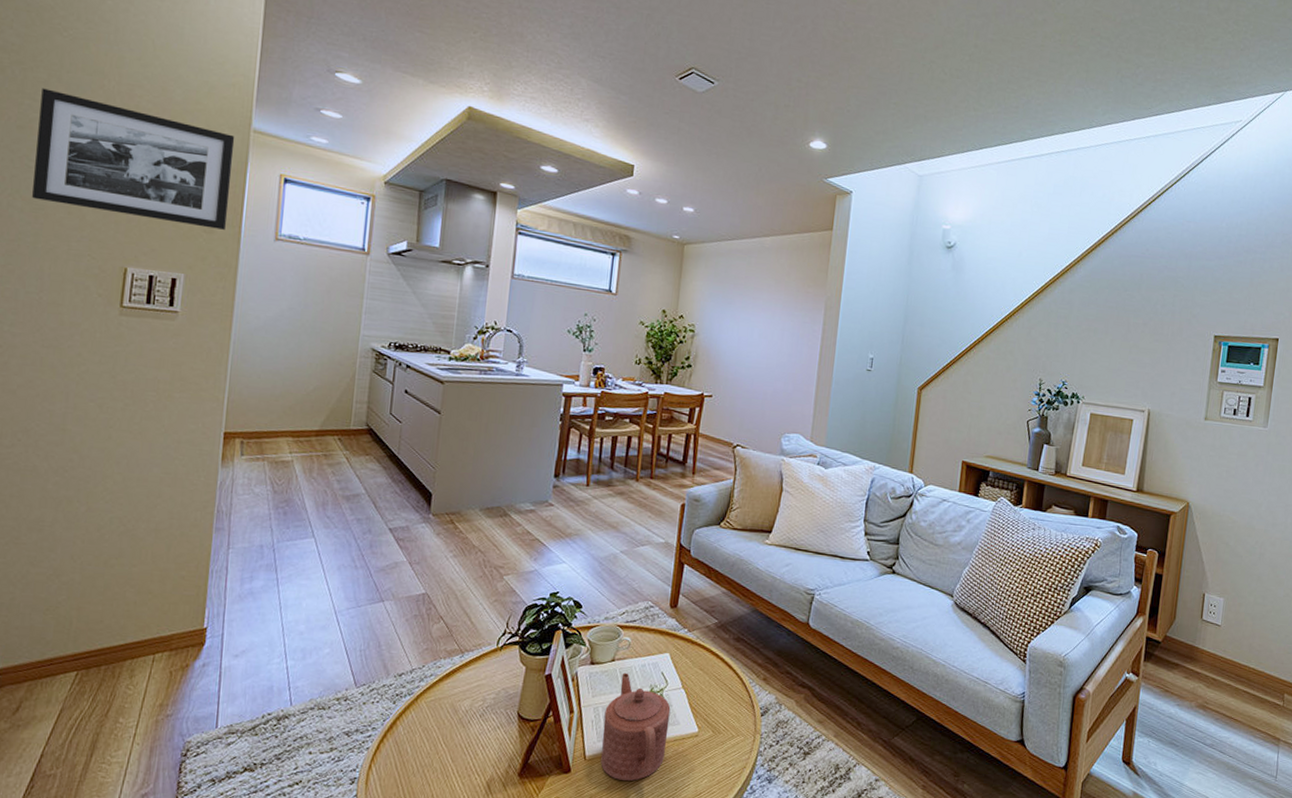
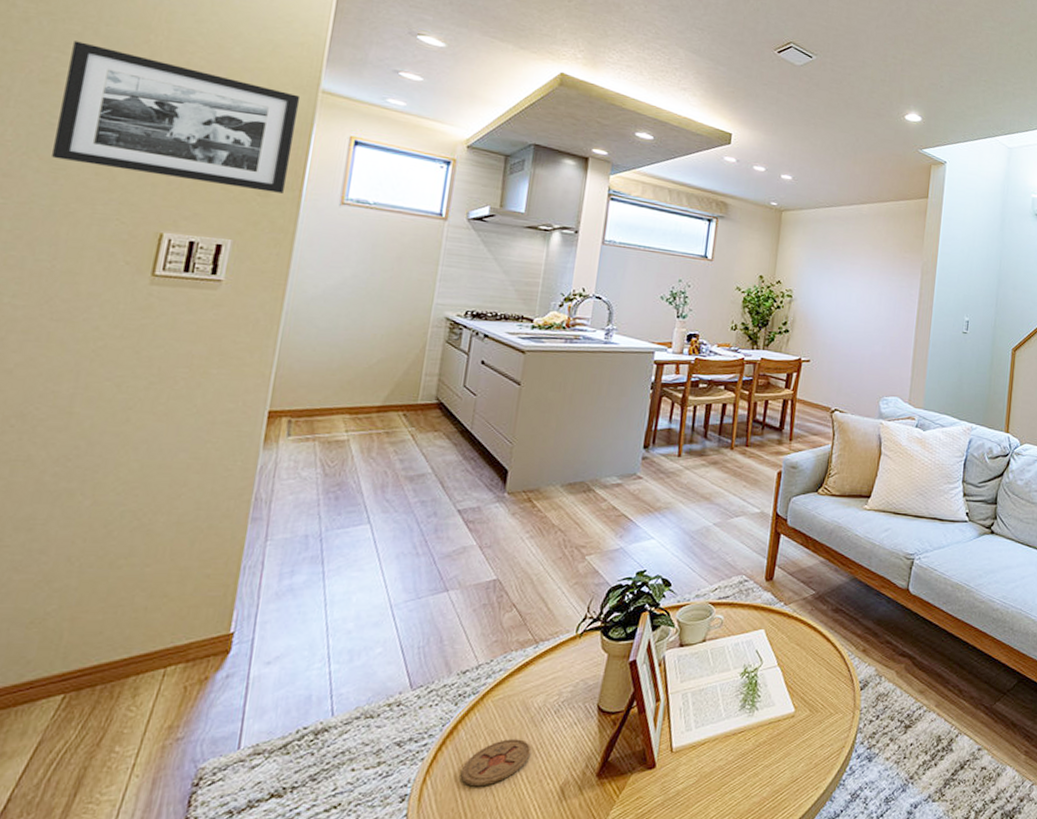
coaster: none [400,737,461,776] -> present [460,739,532,787]
teapot: present [600,672,671,781] -> none [689,653,766,772]

